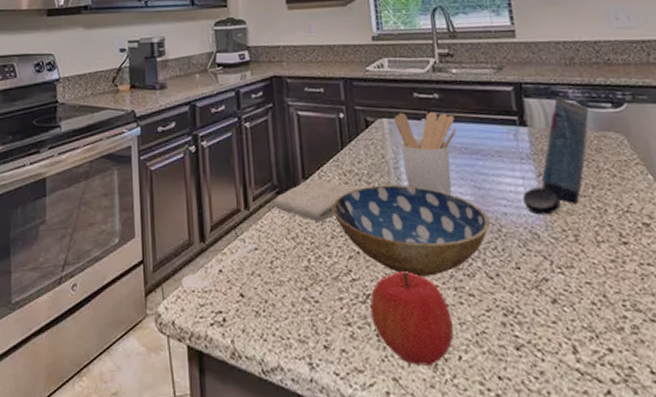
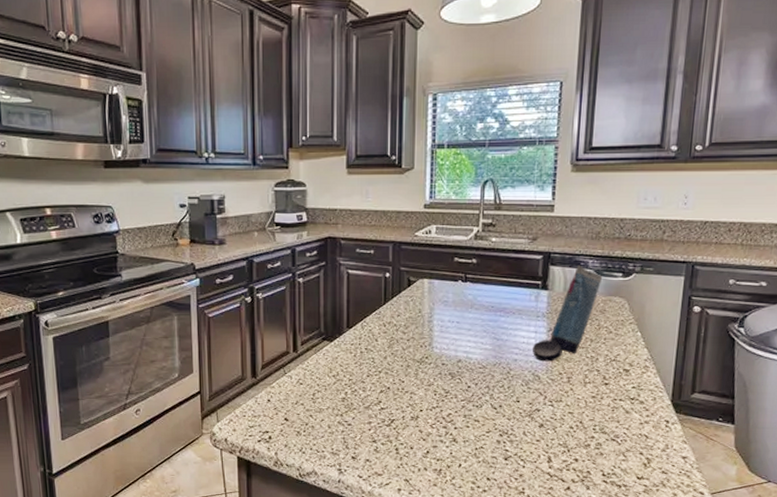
stirrer: present [181,243,258,288] -> none [233,379,303,414]
washcloth: present [274,178,359,222] -> none [320,327,396,364]
bowl: present [332,185,490,278] -> none [370,335,501,408]
fruit: present [370,272,454,366] -> none [394,403,458,471]
utensil holder: present [394,112,457,195] -> none [434,274,487,345]

